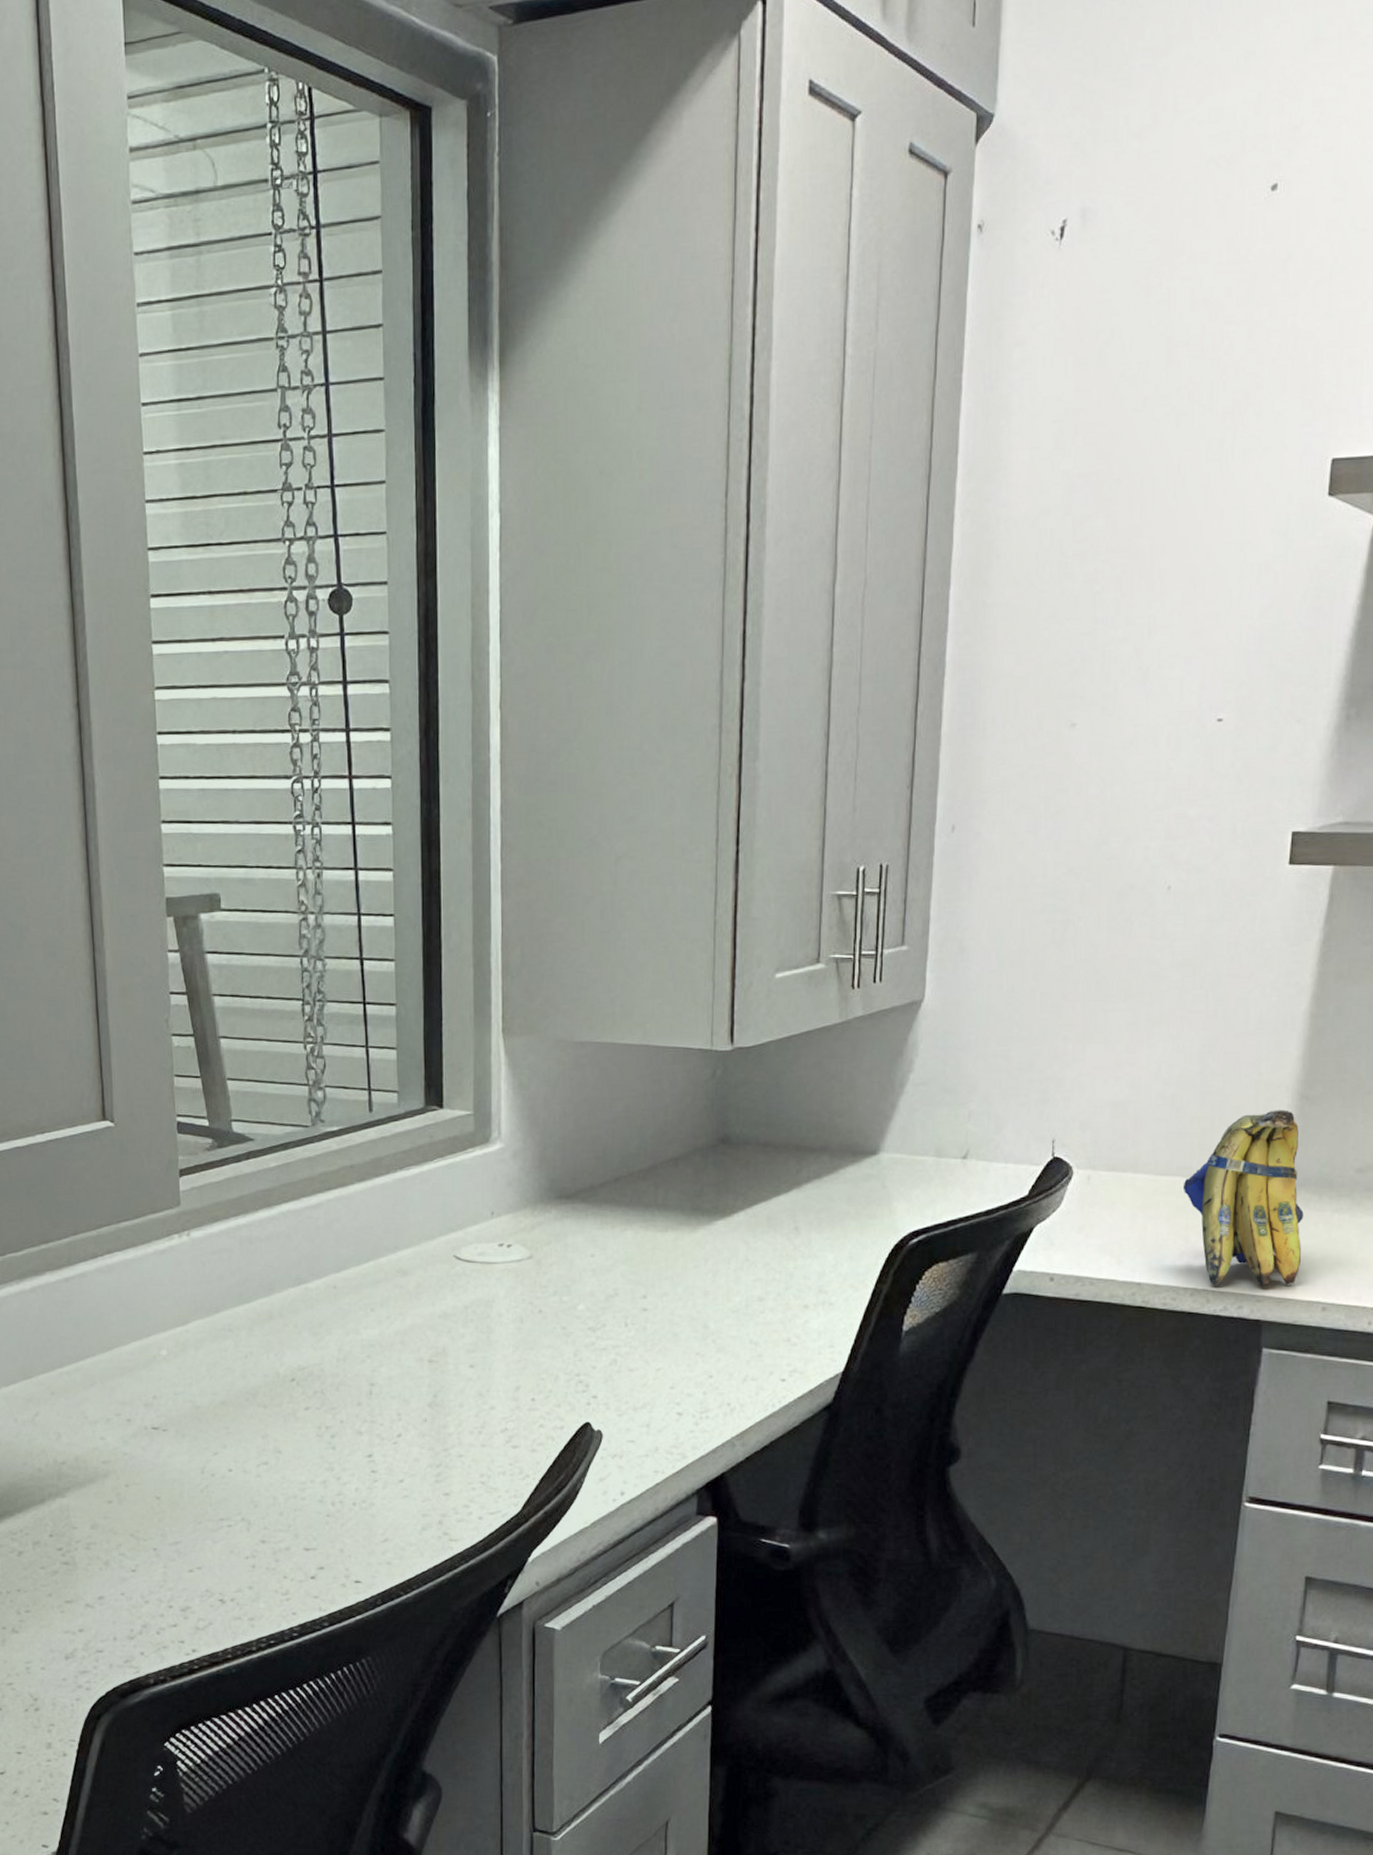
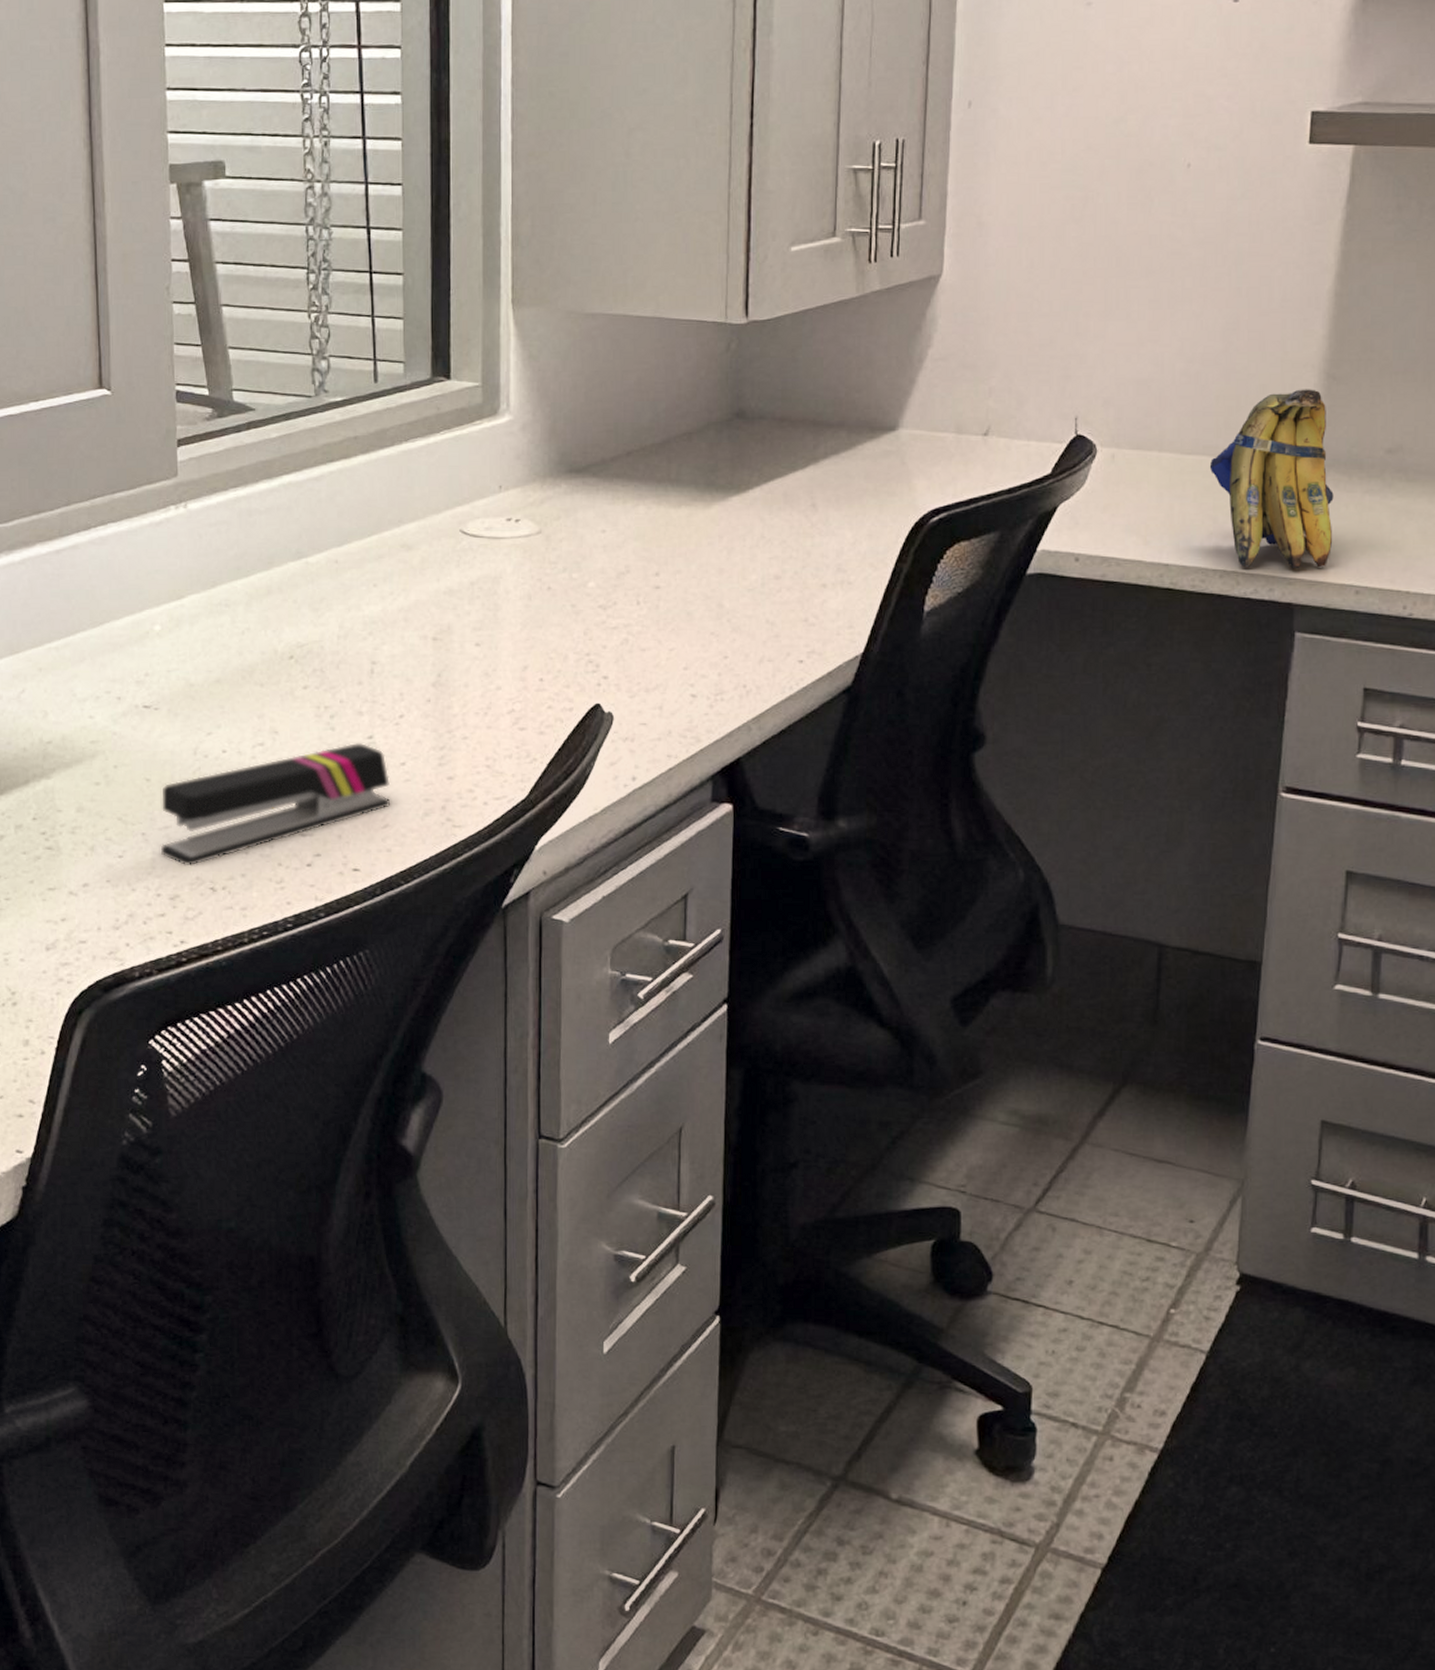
stapler: none [171,1461,389,1580] -> present [160,742,390,866]

